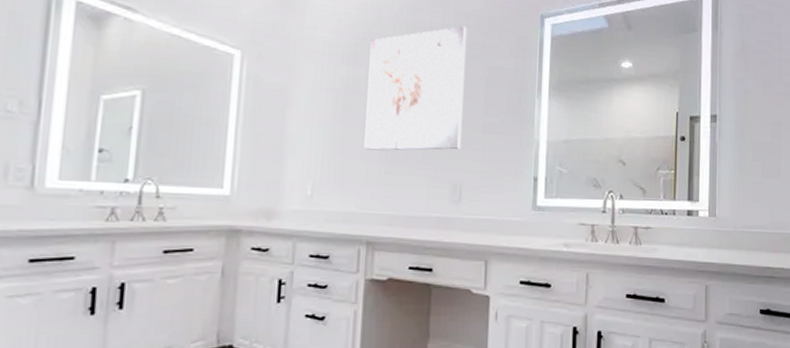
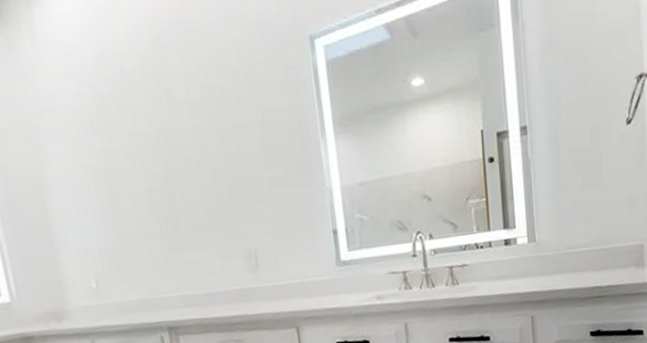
wall art: present [364,26,467,151] -> none [119,65,247,229]

